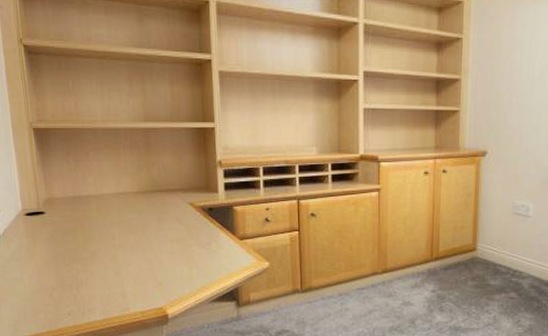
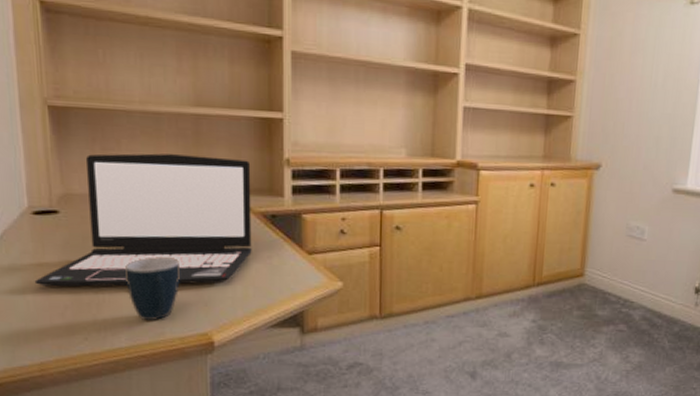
laptop: none [29,162,195,273] -> present [34,153,252,287]
mug: none [97,246,139,298] -> present [125,257,180,320]

